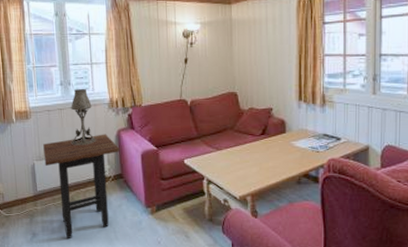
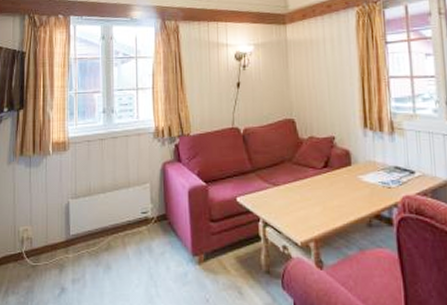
side table: present [43,134,120,240] -> none [80,167,165,296]
table lamp: present [71,88,96,146] -> none [111,116,139,181]

